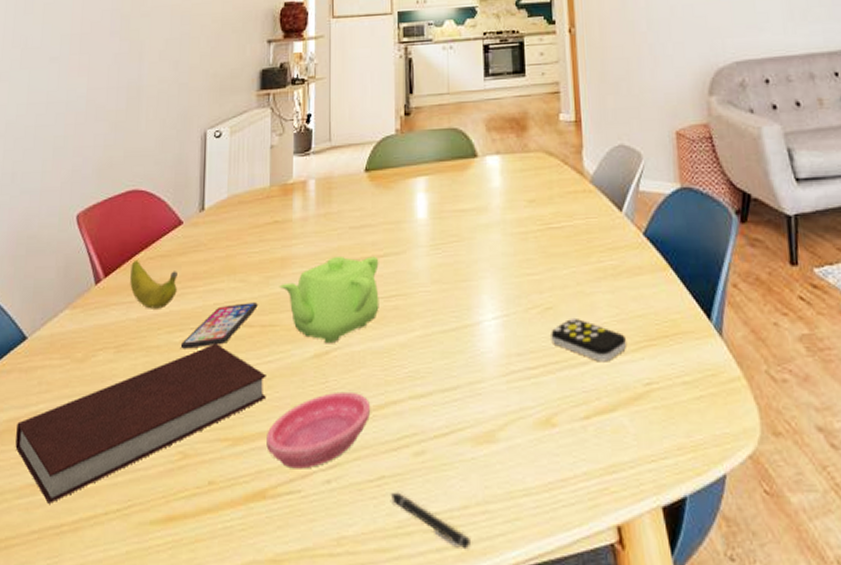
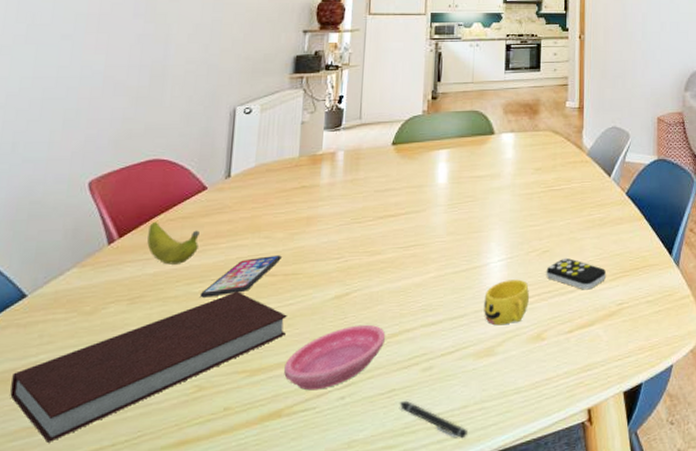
teapot: present [279,255,379,344] -> none [303,214,401,287]
cup: none [479,344,533,403] -> present [484,279,529,326]

